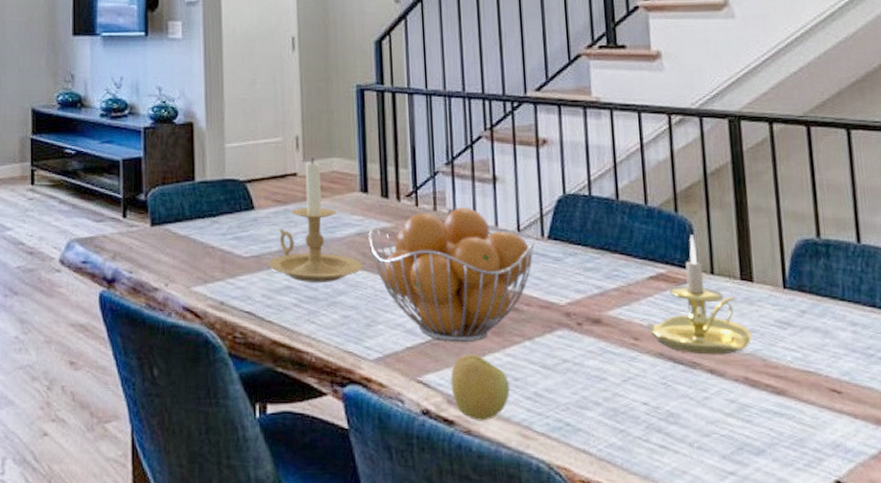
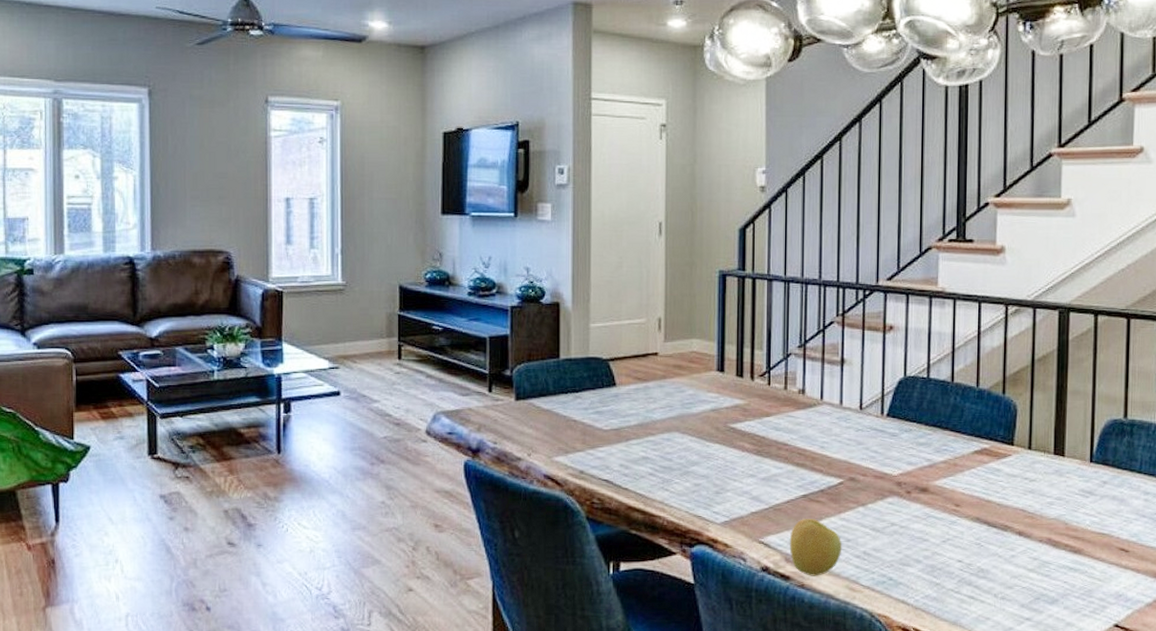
candle holder: present [268,158,364,283] -> none [627,339,716,455]
fruit basket: present [368,207,535,342] -> none [722,386,875,507]
candle holder: present [646,235,753,355] -> none [967,414,1059,519]

